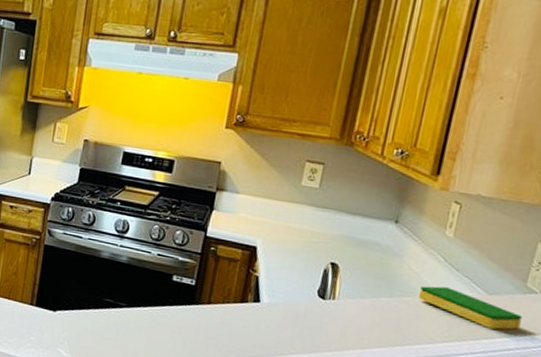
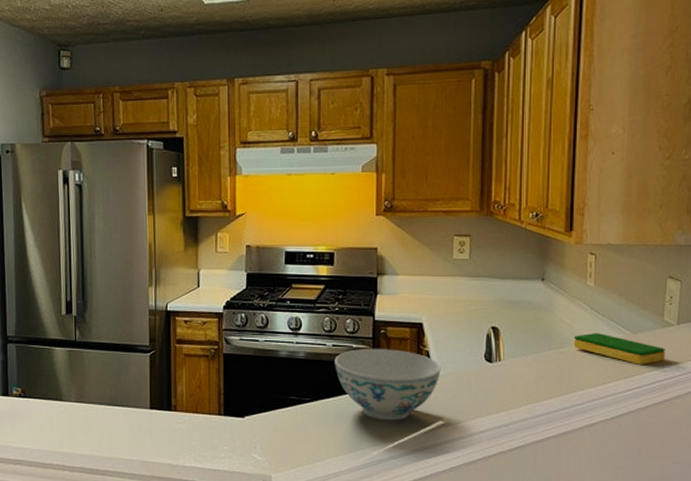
bowl: none [156,262,269,342] -> present [334,349,441,421]

